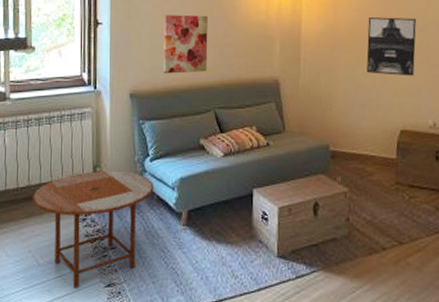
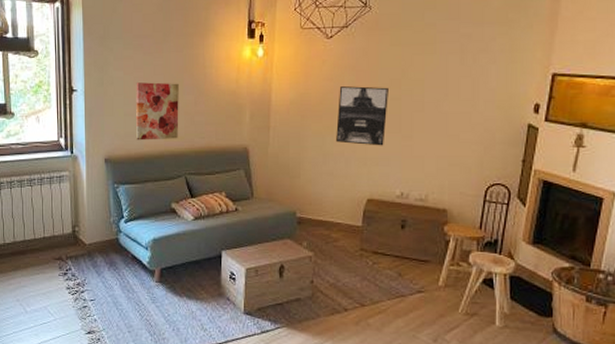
side table: present [31,171,154,287] -> none [17,230,129,333]

